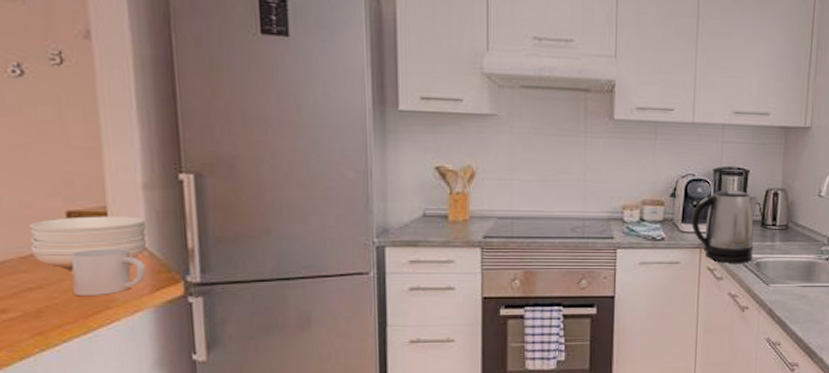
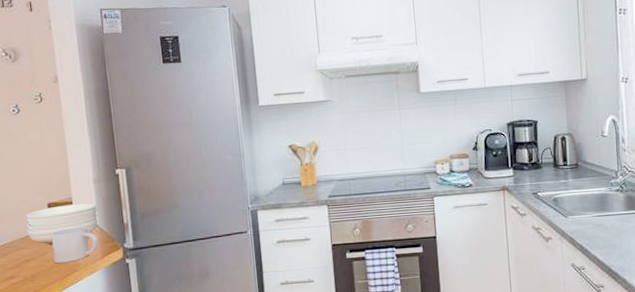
kettle: present [691,189,758,263] -> none [493,138,550,201]

